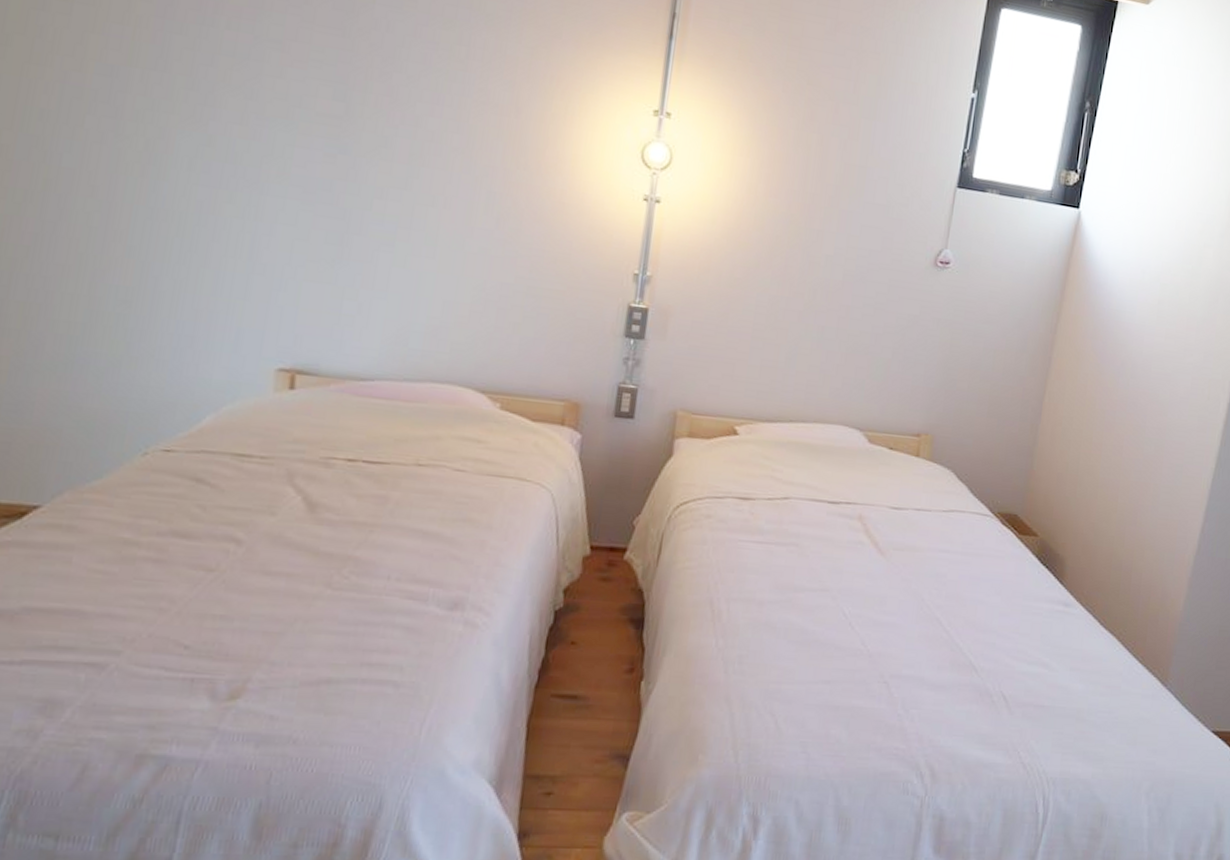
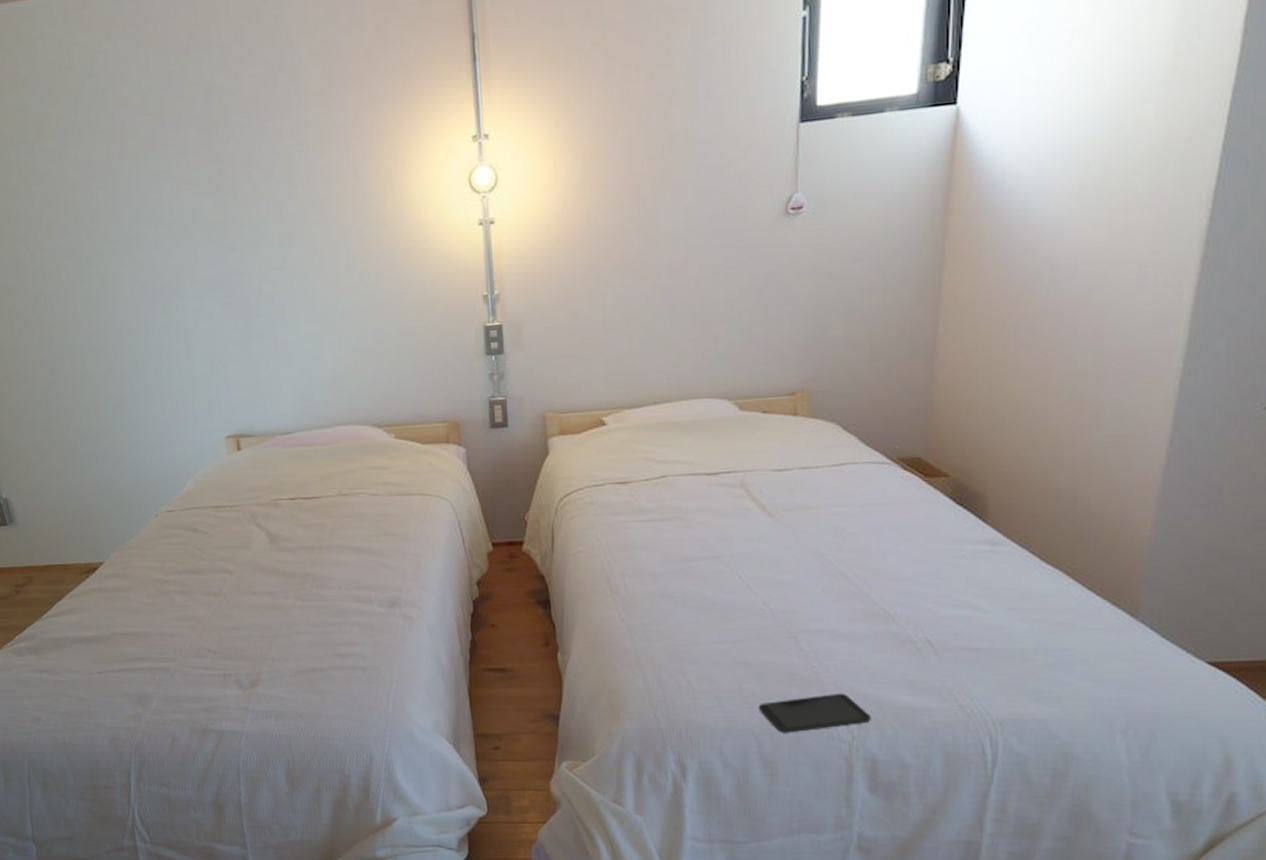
mobile phone: none [841,744,945,786] -> present [758,693,871,733]

